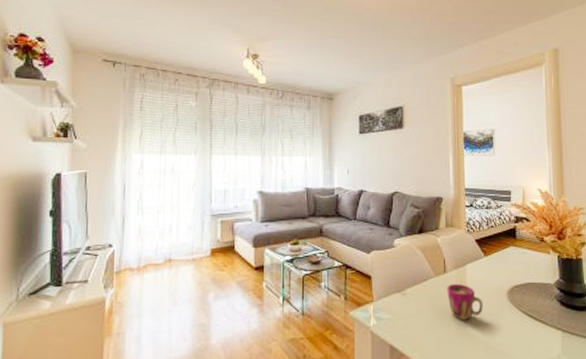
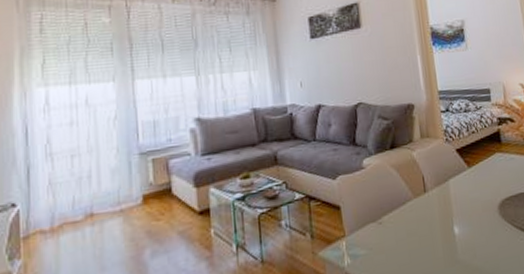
cup: present [447,283,483,320] -> none [429,203,473,246]

